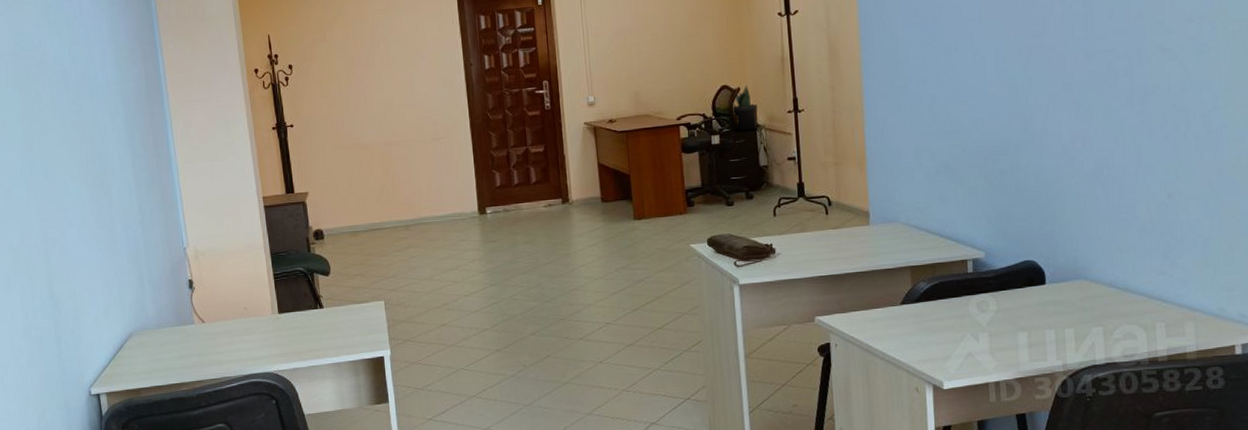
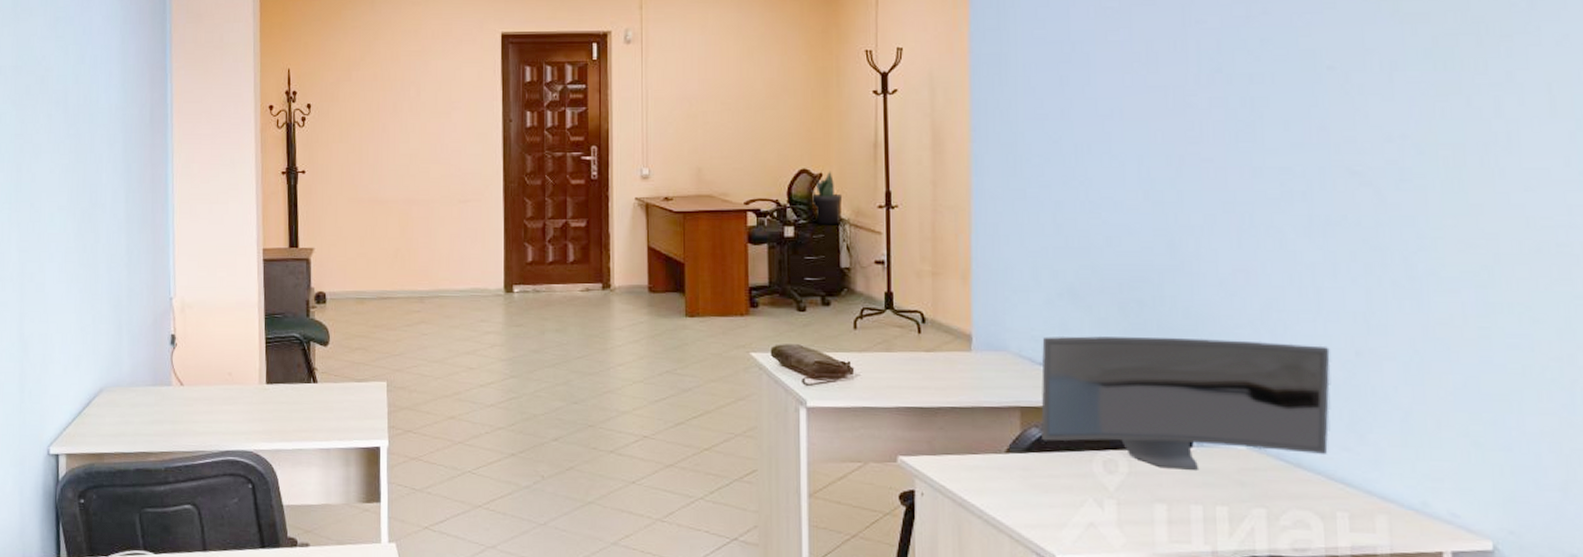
monitor: none [925,193,1149,304] -> present [1041,336,1330,470]

